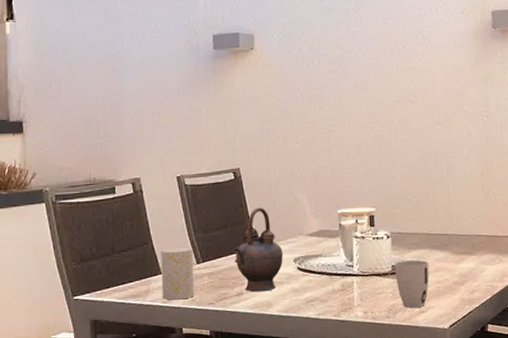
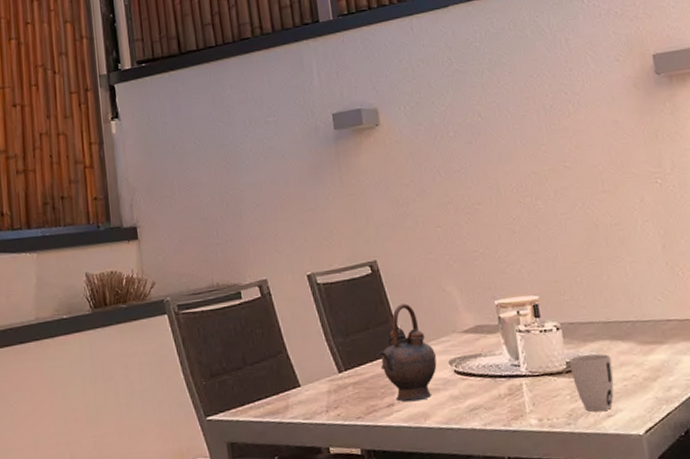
cup: present [161,247,195,300] -> none [297,354,340,416]

